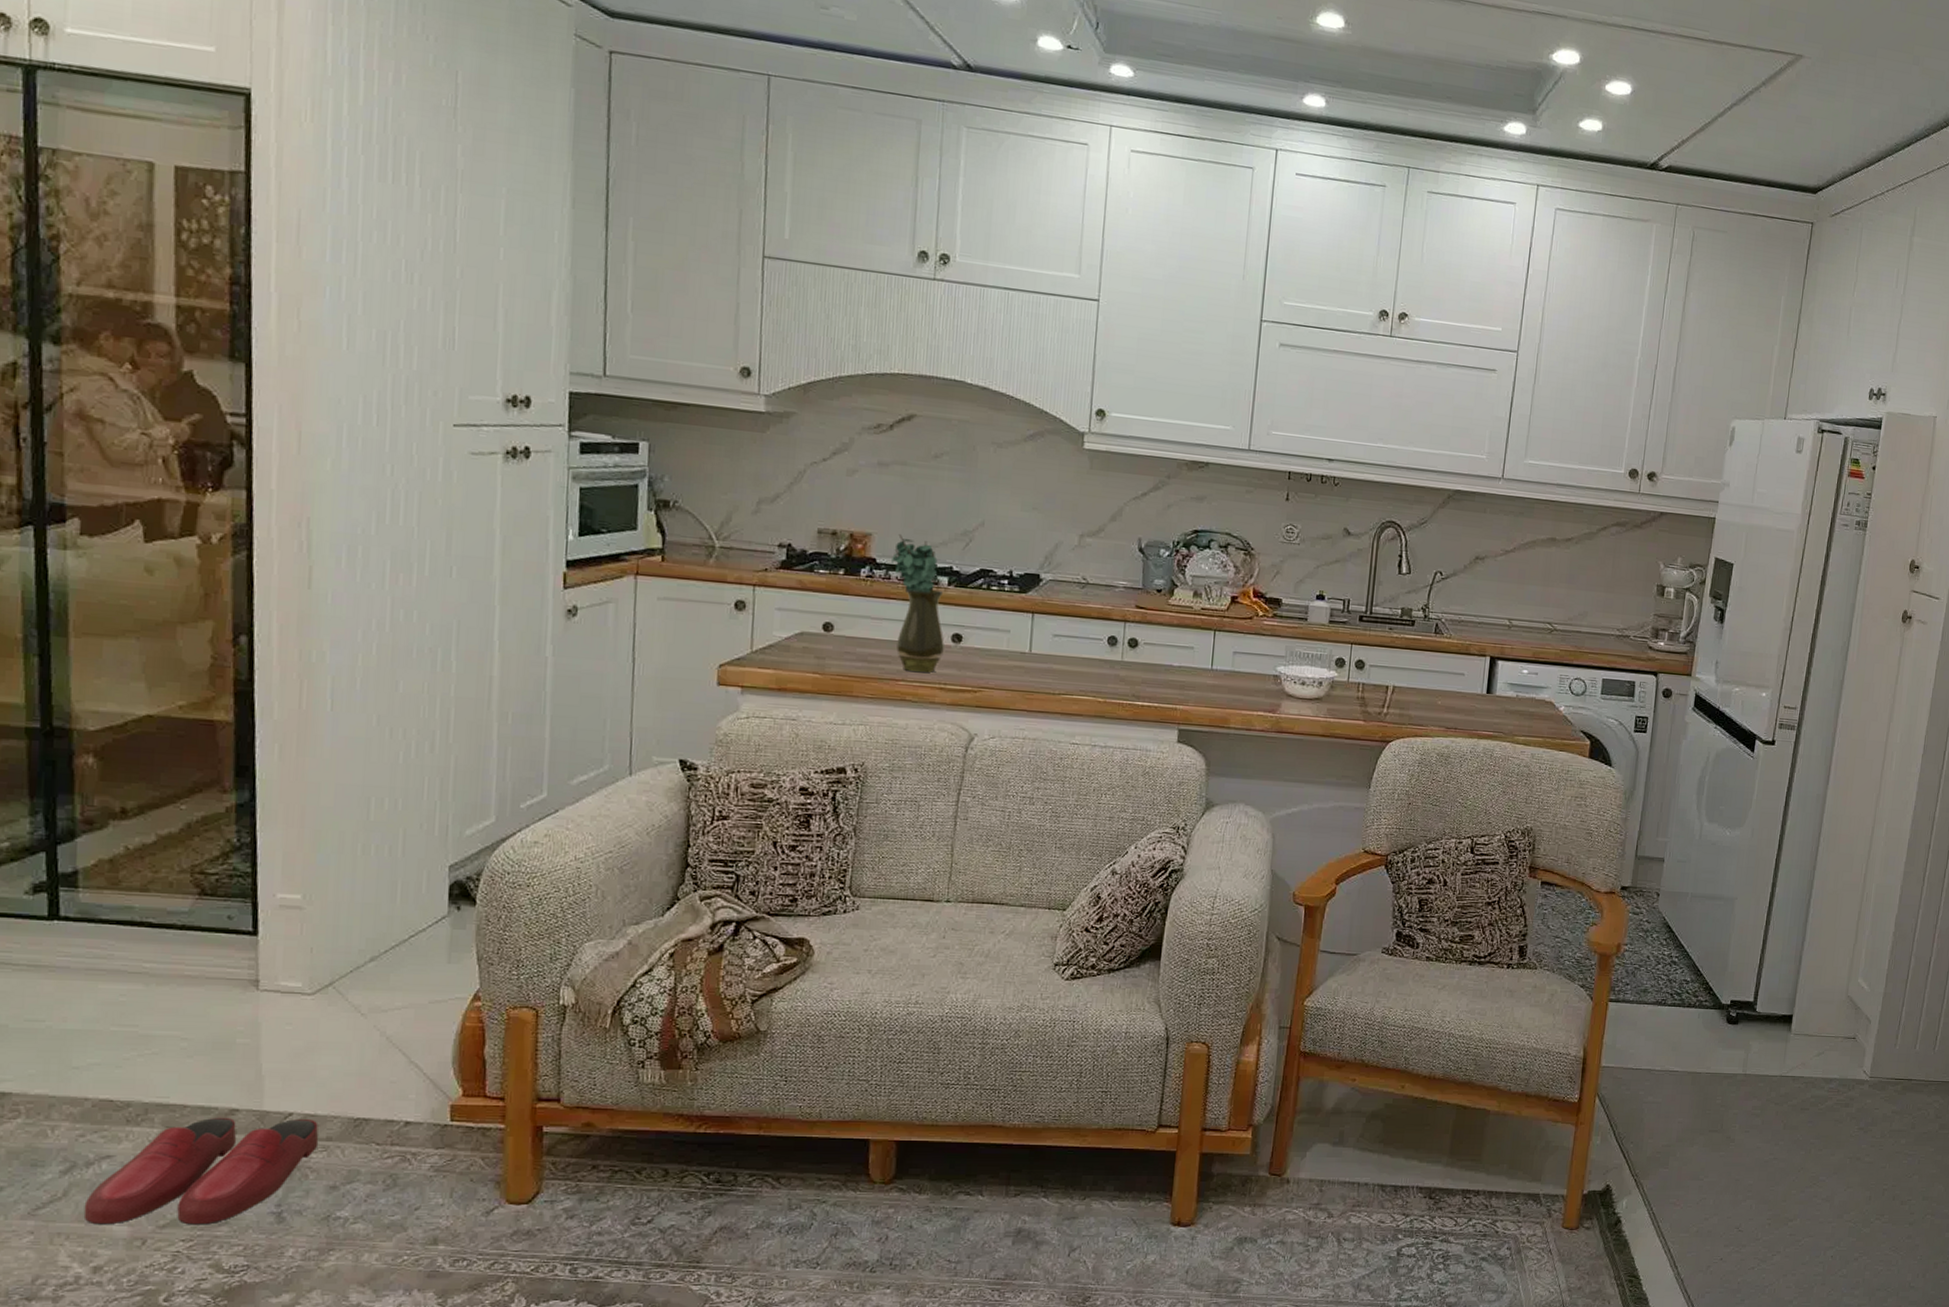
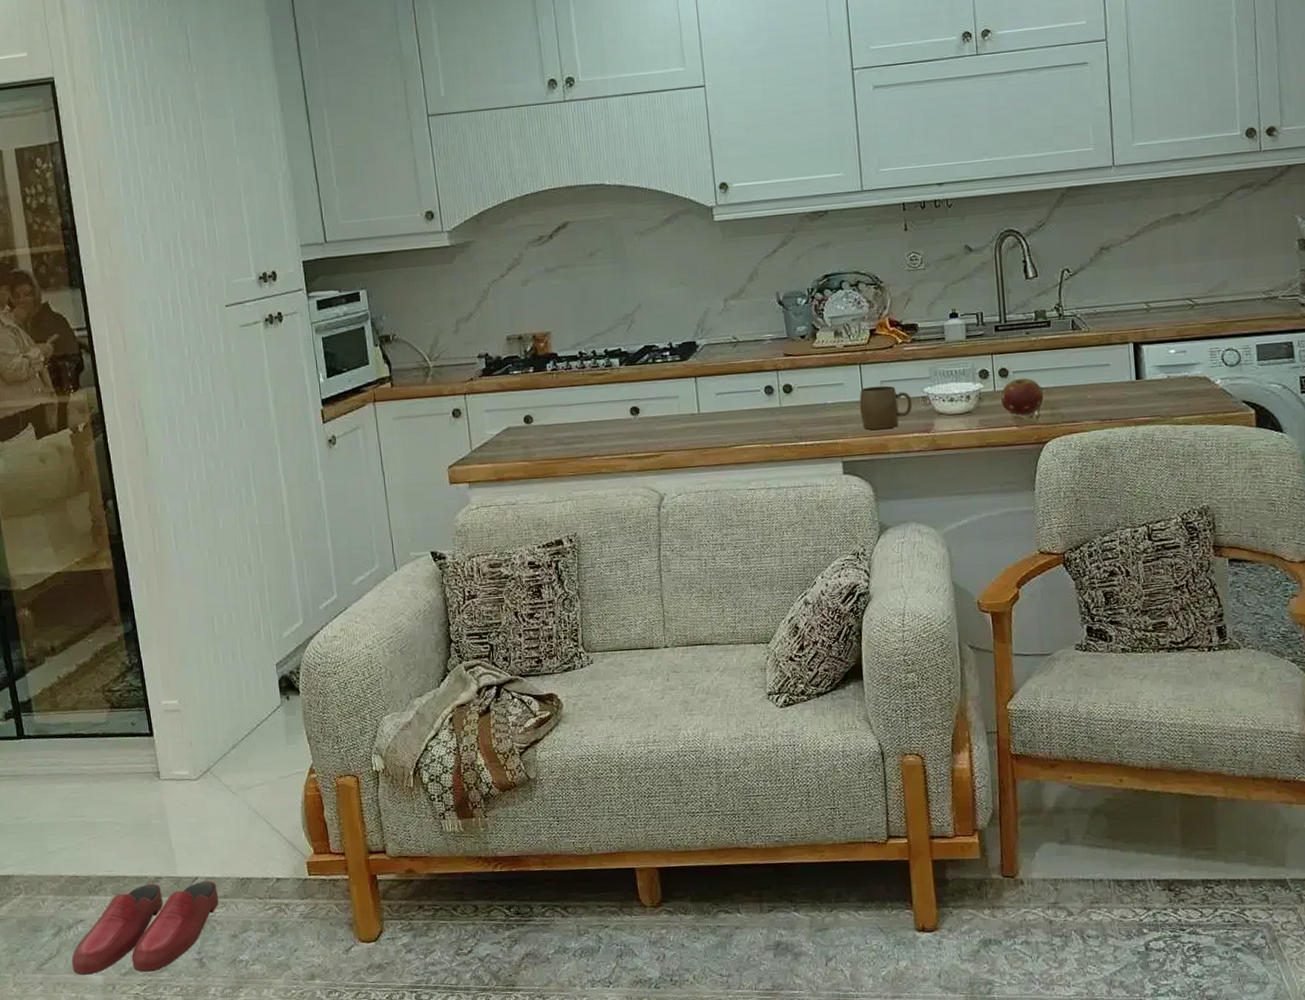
vase: present [892,534,945,673] -> none [570,328,626,447]
mug: none [1206,655,1263,703] -> present [859,385,912,430]
fruit: none [1352,672,1396,711] -> present [1000,378,1044,415]

